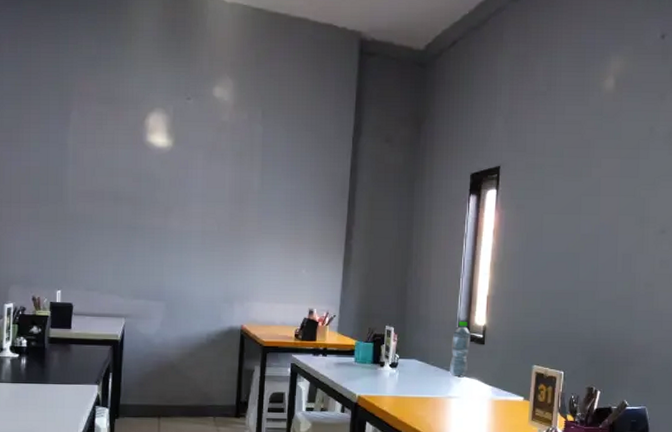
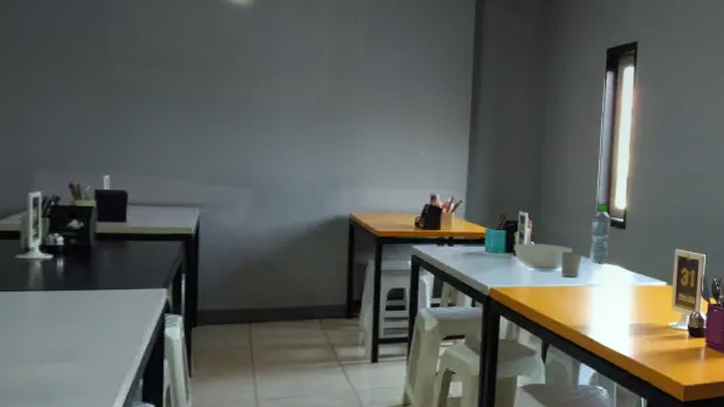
bowl: none [380,355,434,382] -> present [514,243,573,271]
cup: none [423,364,443,389] -> present [561,251,583,277]

